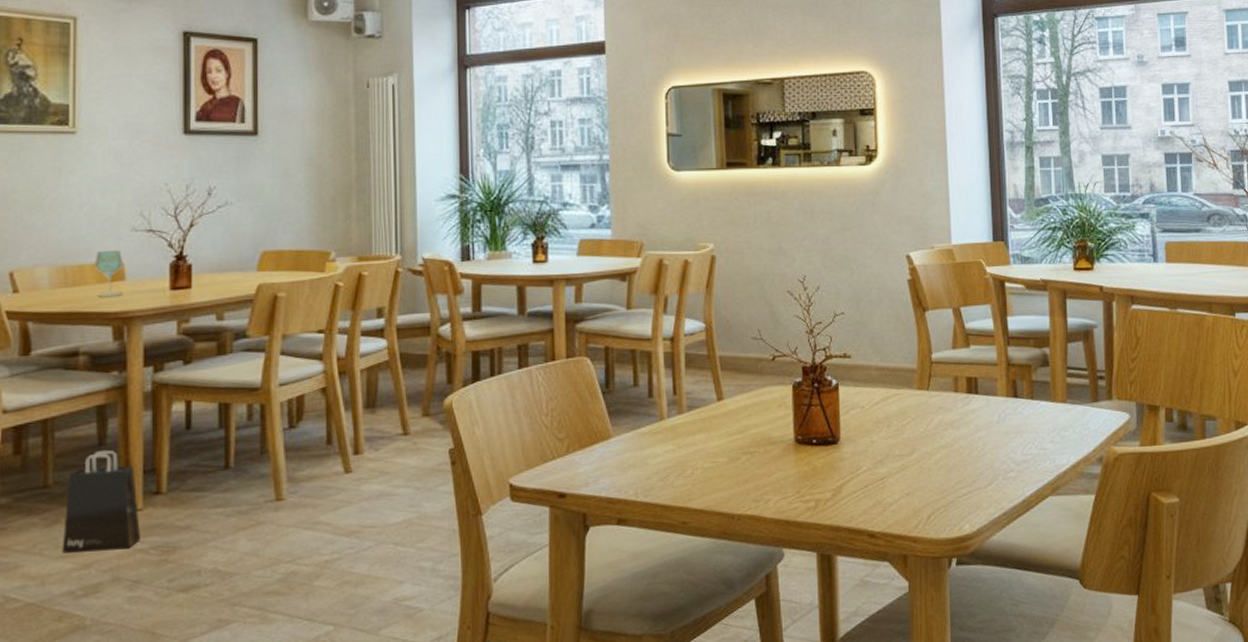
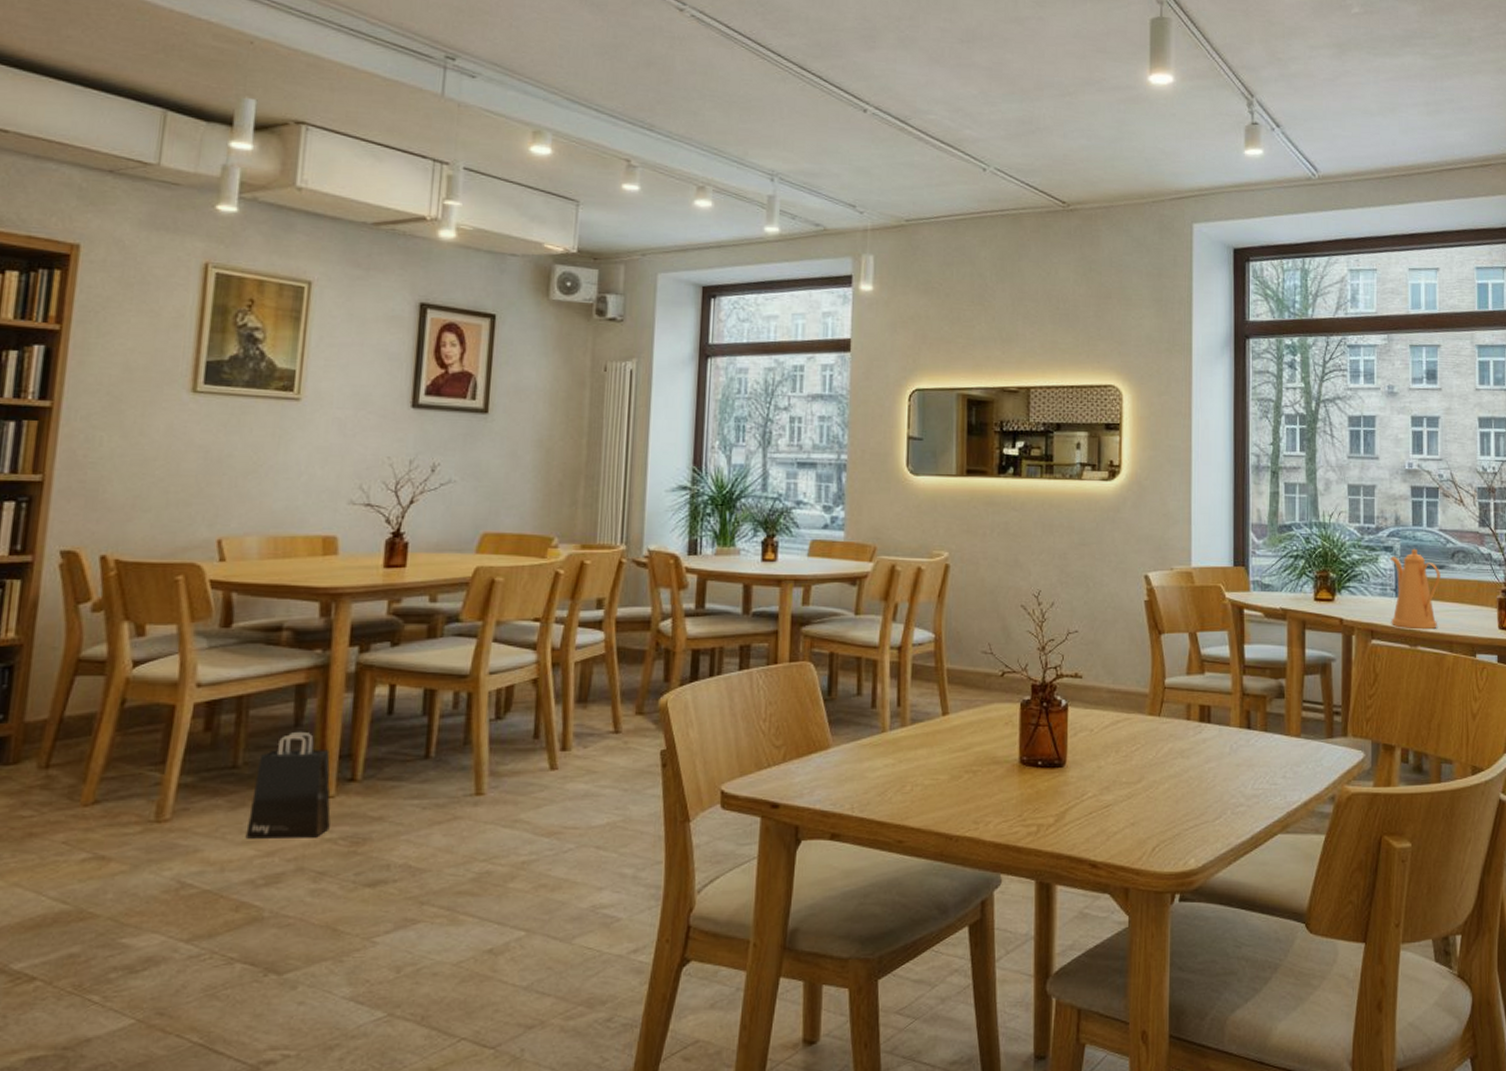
wine glass: present [94,249,124,298] -> none [307,522,338,572]
coffee pot: none [1146,213,1197,293] -> present [1389,548,1440,630]

